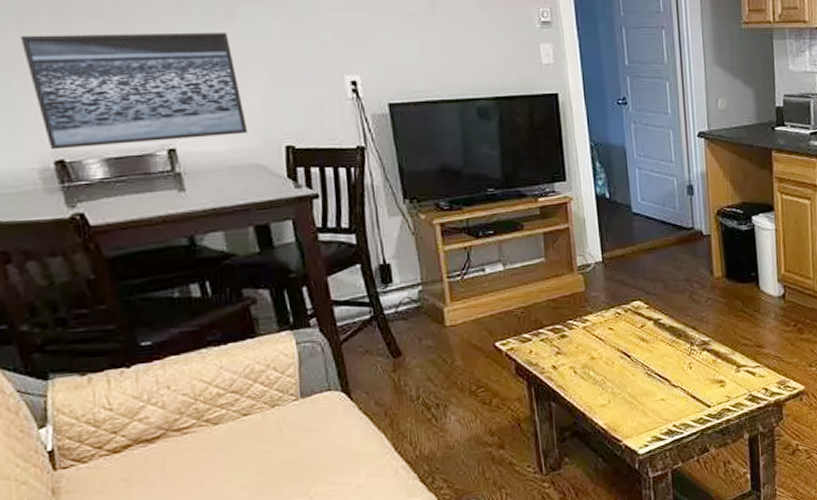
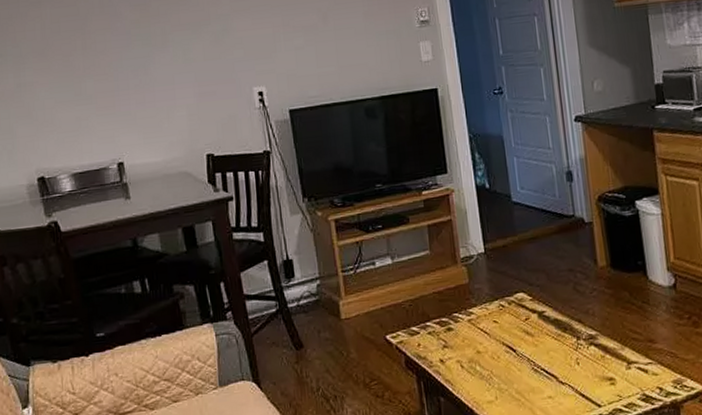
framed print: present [19,33,249,150] -> none [16,59,178,169]

